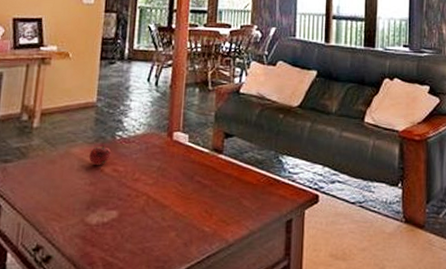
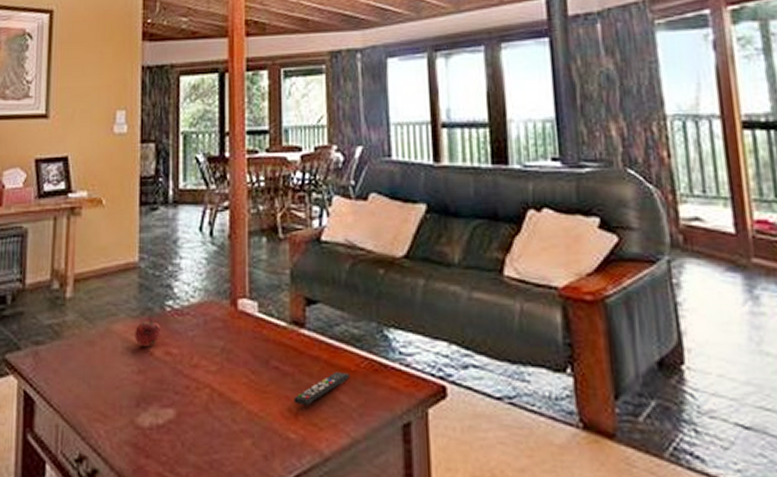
remote control: none [210,185,252,208] -> present [294,372,350,406]

